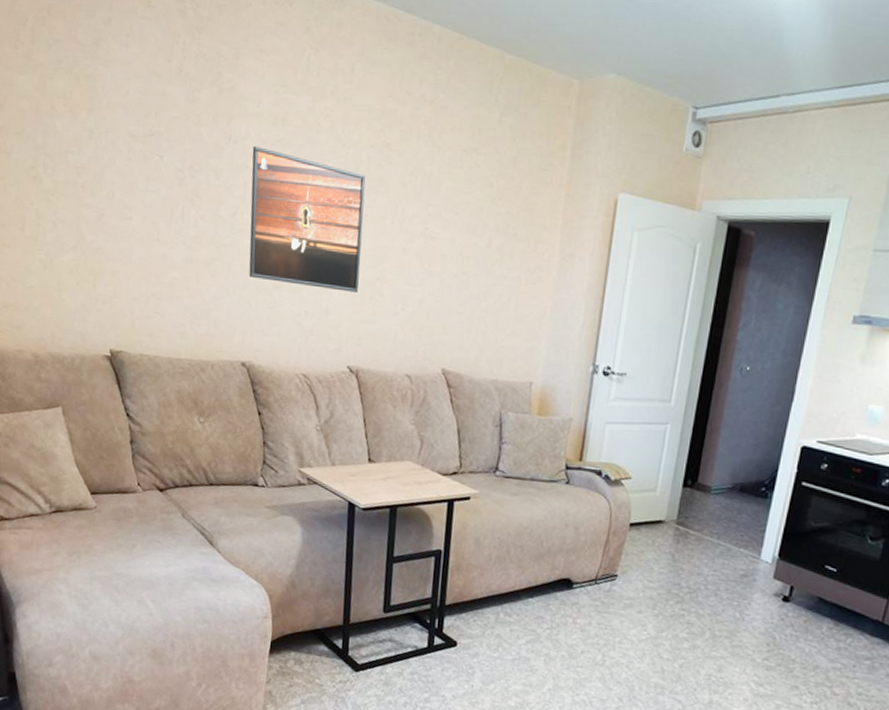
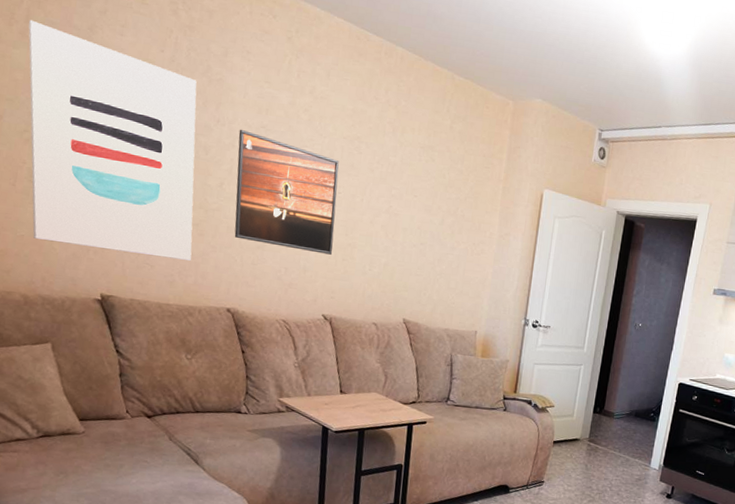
wall art: none [33,40,207,307] -> present [28,20,197,261]

